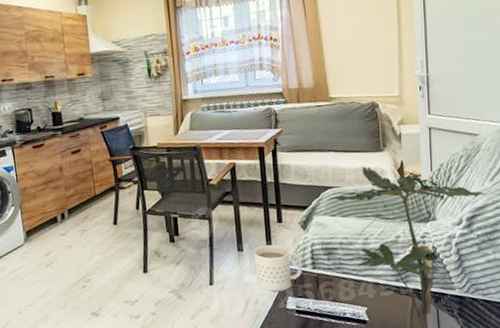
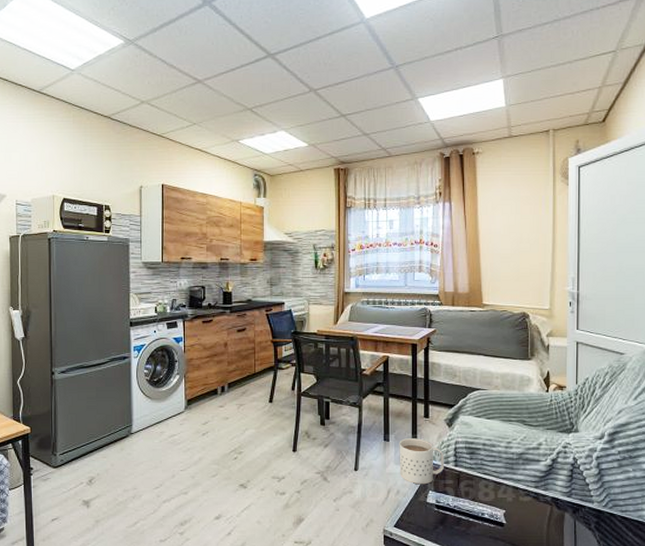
plant: present [327,166,488,318] -> none [474,373,631,526]

